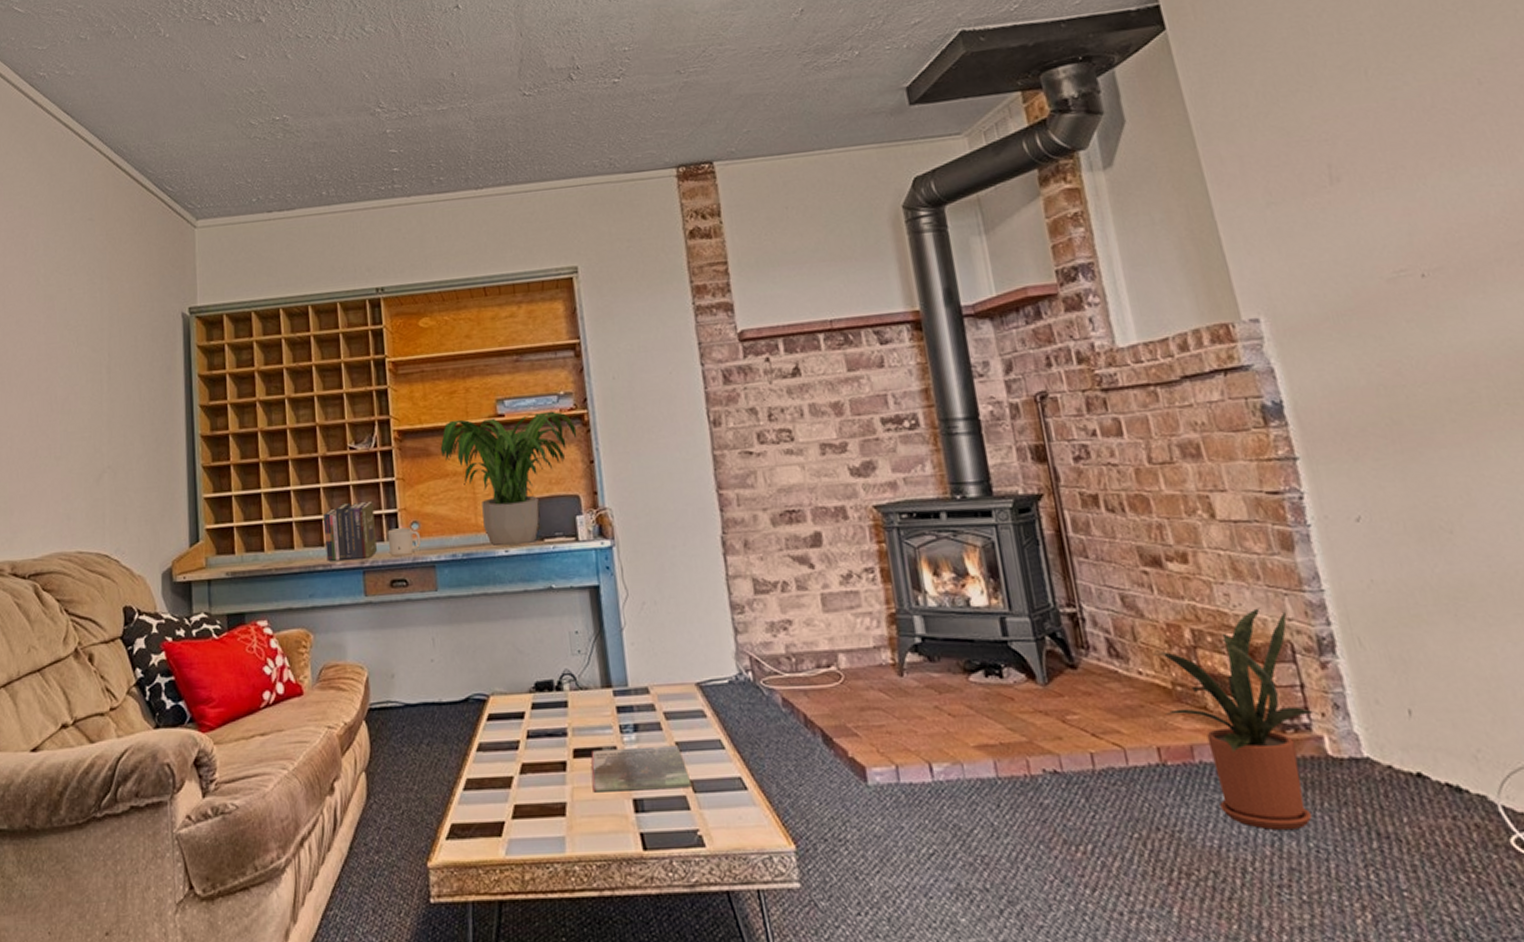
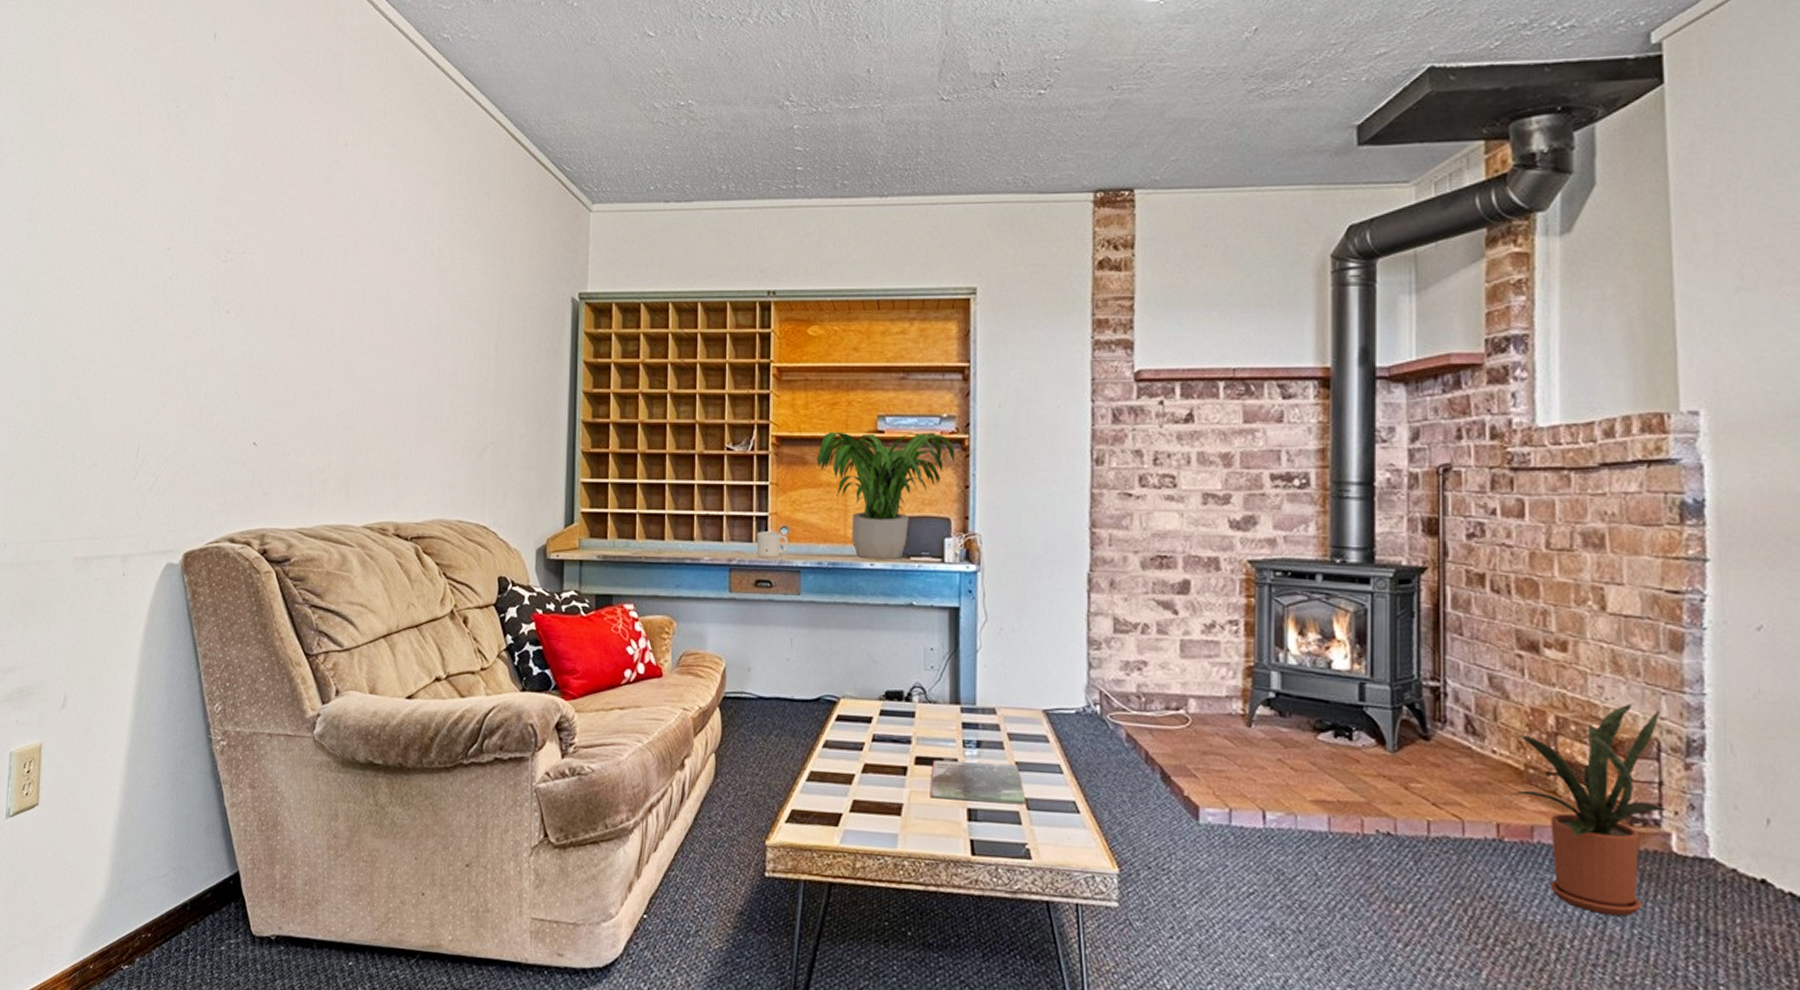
books: present [324,502,377,561] -> none [695,501,745,557]

